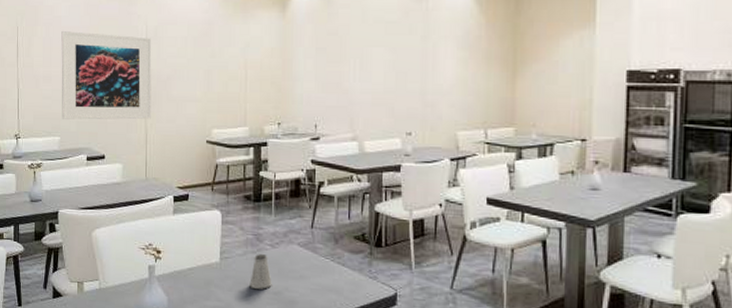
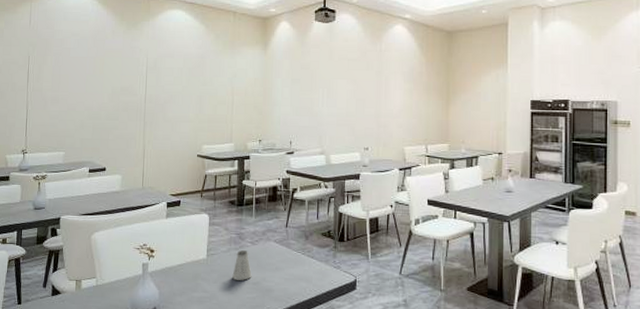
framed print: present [61,31,152,120] -> none [67,61,151,137]

